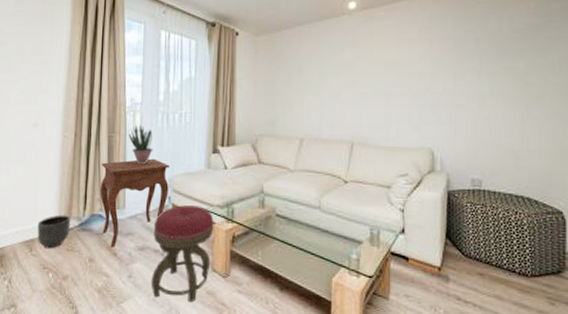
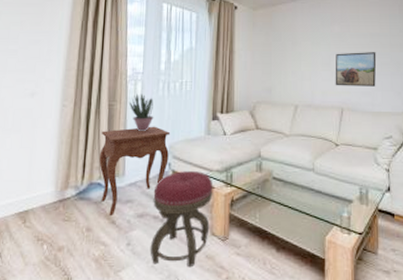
planter: present [37,215,71,249] -> none [31,184,69,220]
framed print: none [344,81,392,119] -> present [335,52,377,87]

